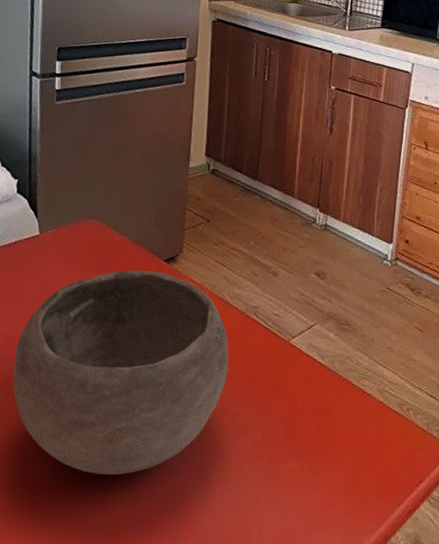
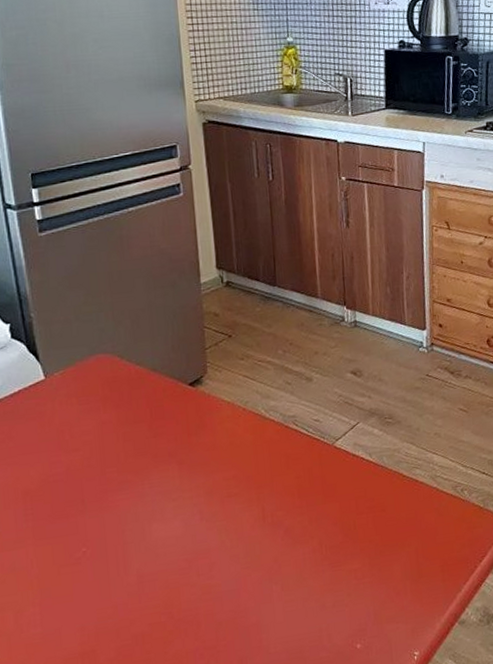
bowl: present [12,270,229,475] -> none [39,396,274,614]

